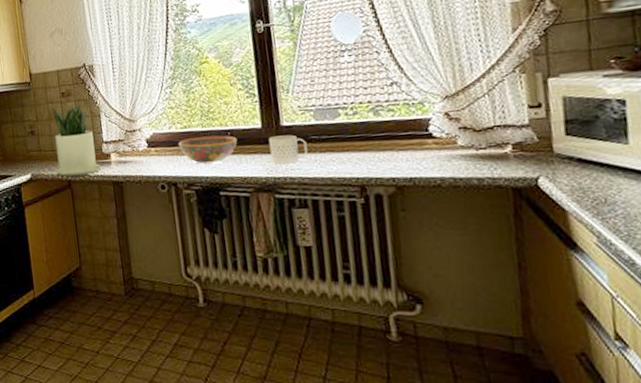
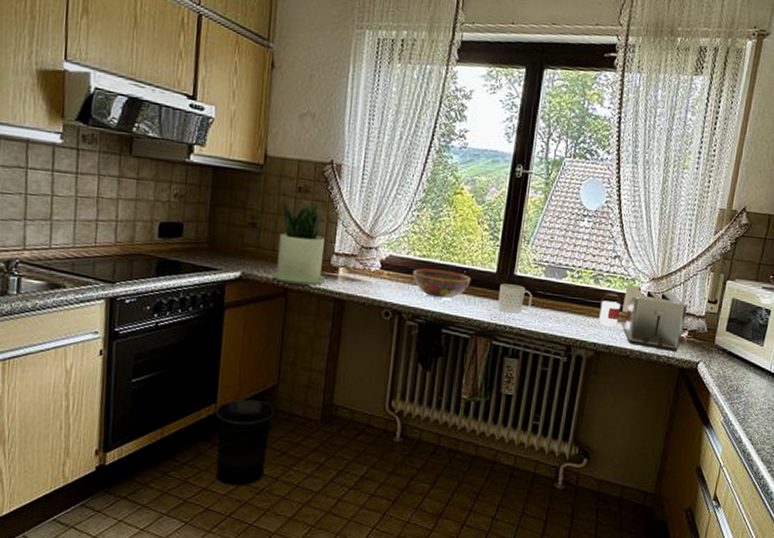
waste bin: none [35,282,86,362] -> present [215,399,275,486]
jar: none [387,121,416,158] -> present [599,292,622,327]
toaster: none [414,105,506,172] -> present [620,285,688,352]

